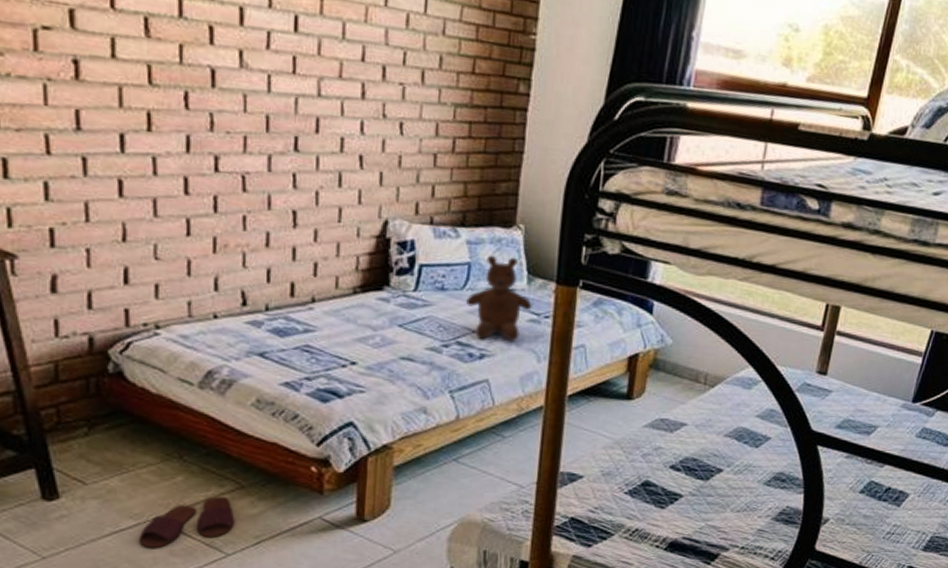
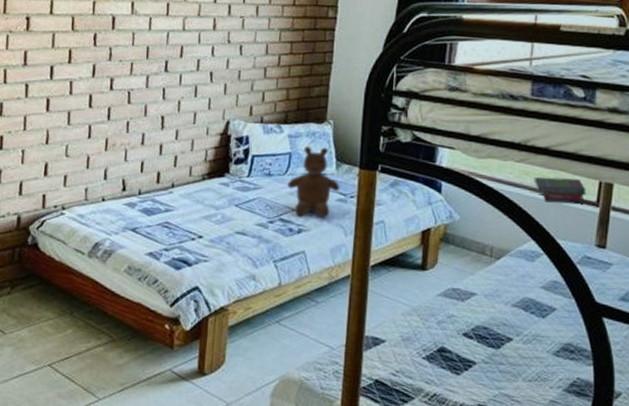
slippers: present [139,496,235,549] -> none [37,347,107,391]
books: none [757,297,812,329] -> present [534,176,586,205]

